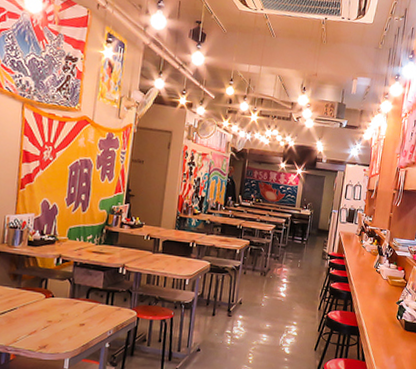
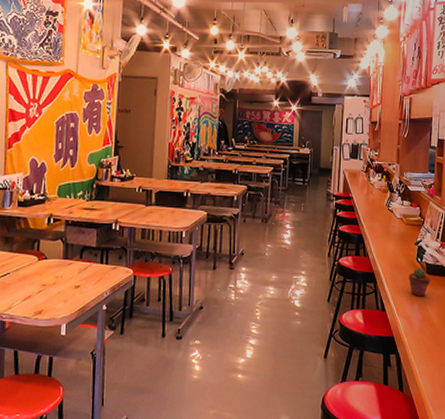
potted succulent: none [388,325,408,350] -> present [409,269,431,297]

